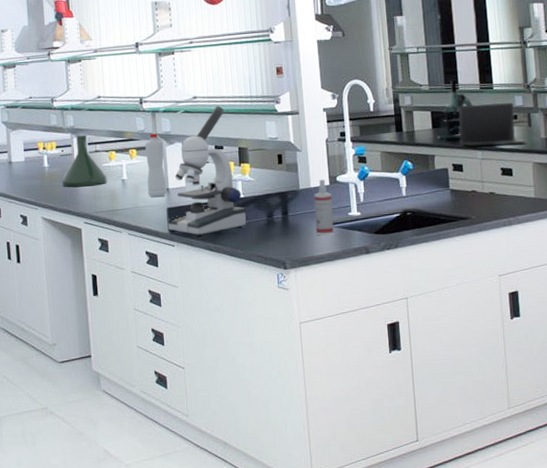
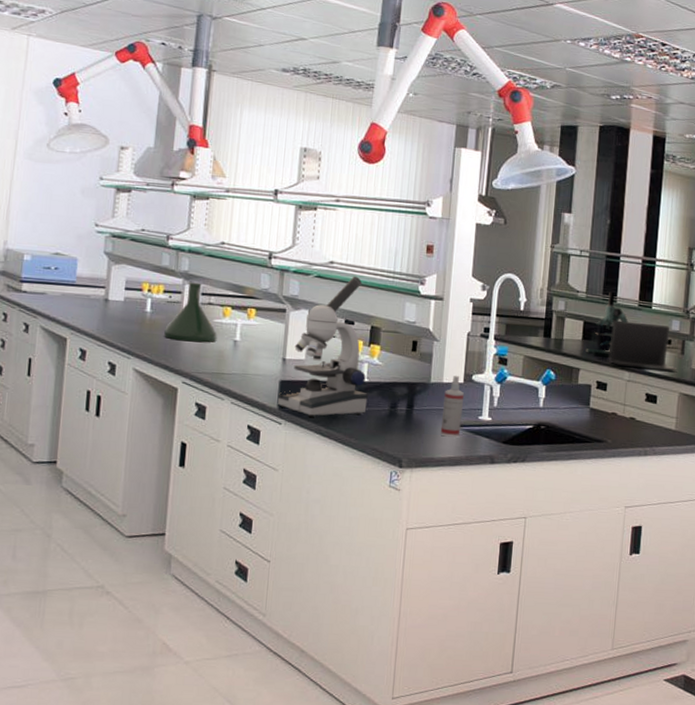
bottle: present [145,133,167,197] -> none [260,294,288,366]

